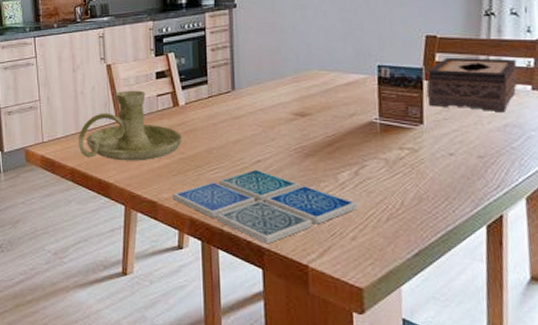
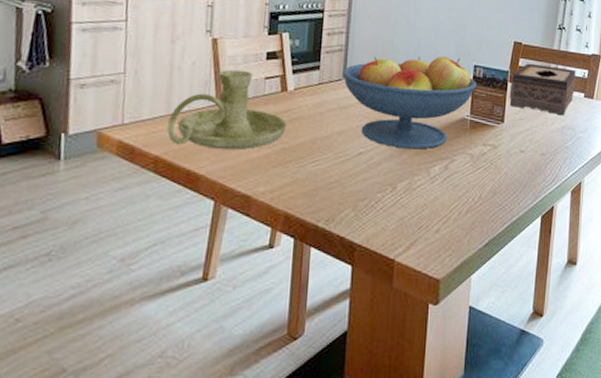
drink coaster: present [172,169,358,245] -> none [269,161,444,240]
fruit bowl: none [230,59,383,156] -> present [342,56,476,150]

